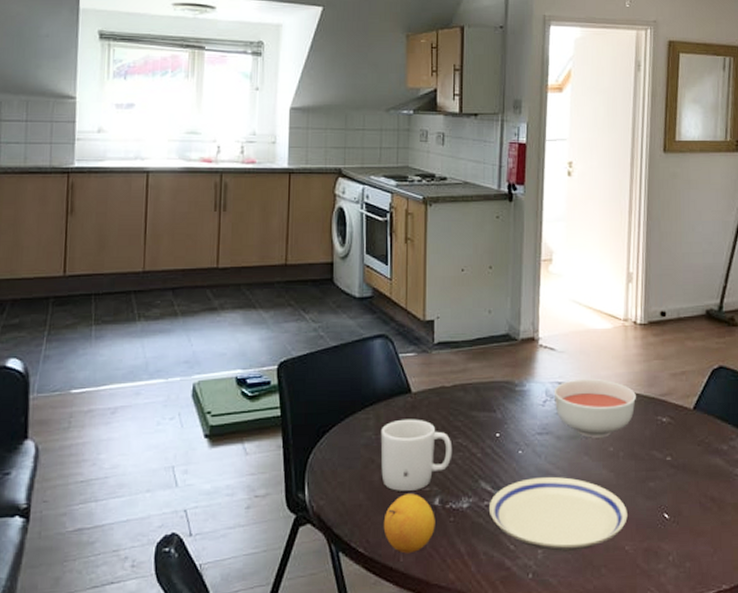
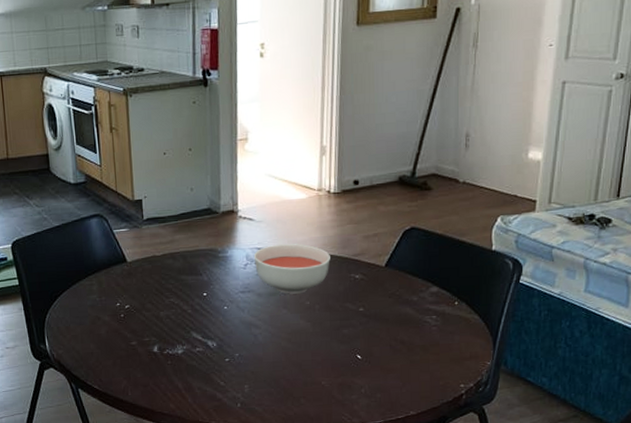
mug: present [380,419,453,491] -> none [103,283,166,342]
fruit: present [383,493,435,554] -> none [112,343,156,389]
plate: present [488,476,628,552] -> none [200,327,324,387]

